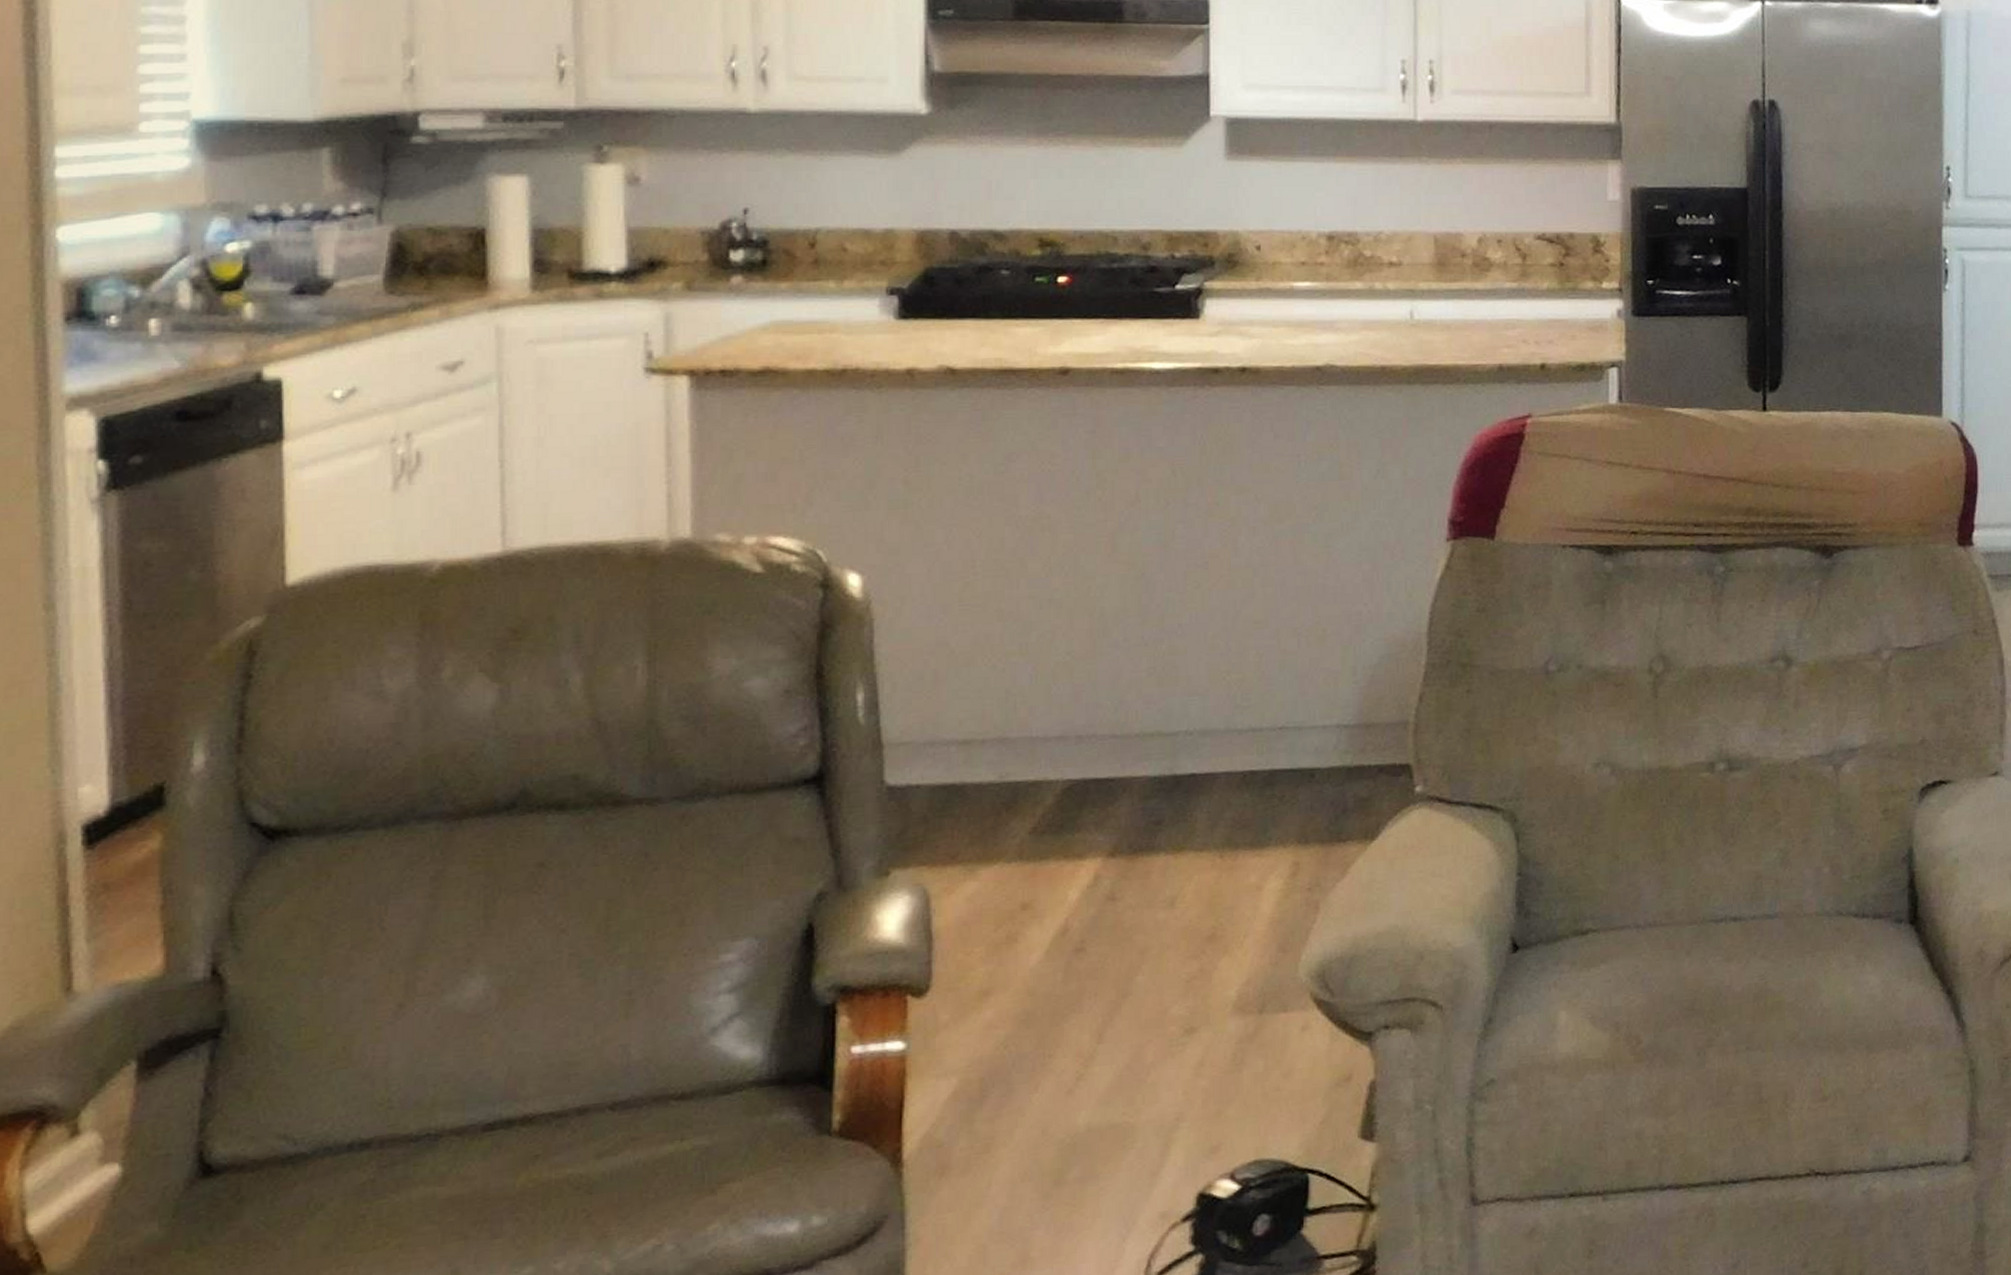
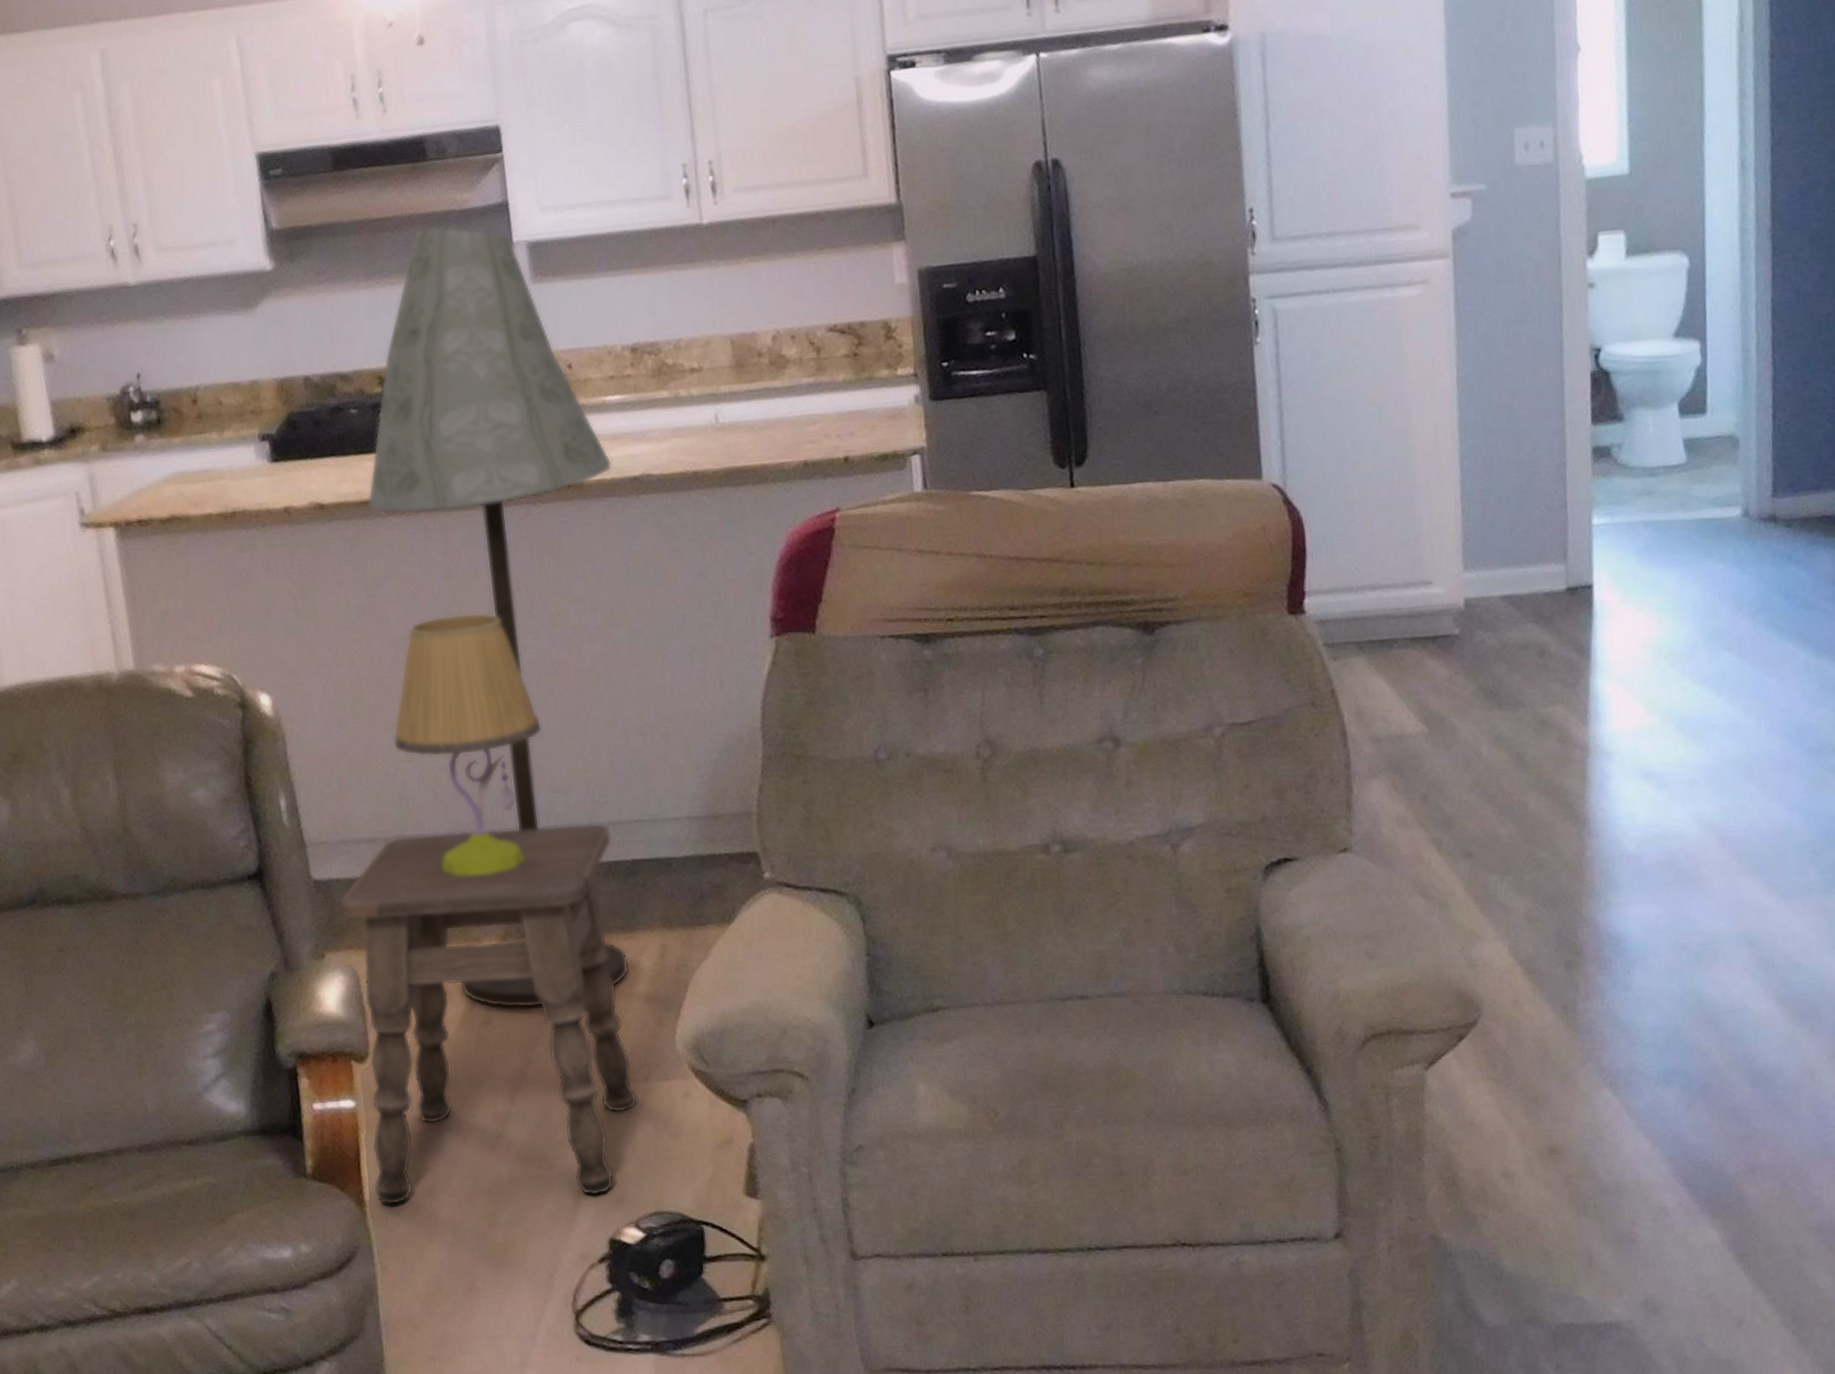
side table: none [915,729,1250,1165] -> present [338,823,638,1206]
table lamp: none [1005,497,1184,785] -> present [393,613,543,876]
floor lamp: none [1009,90,1294,933] -> present [367,227,629,1008]

